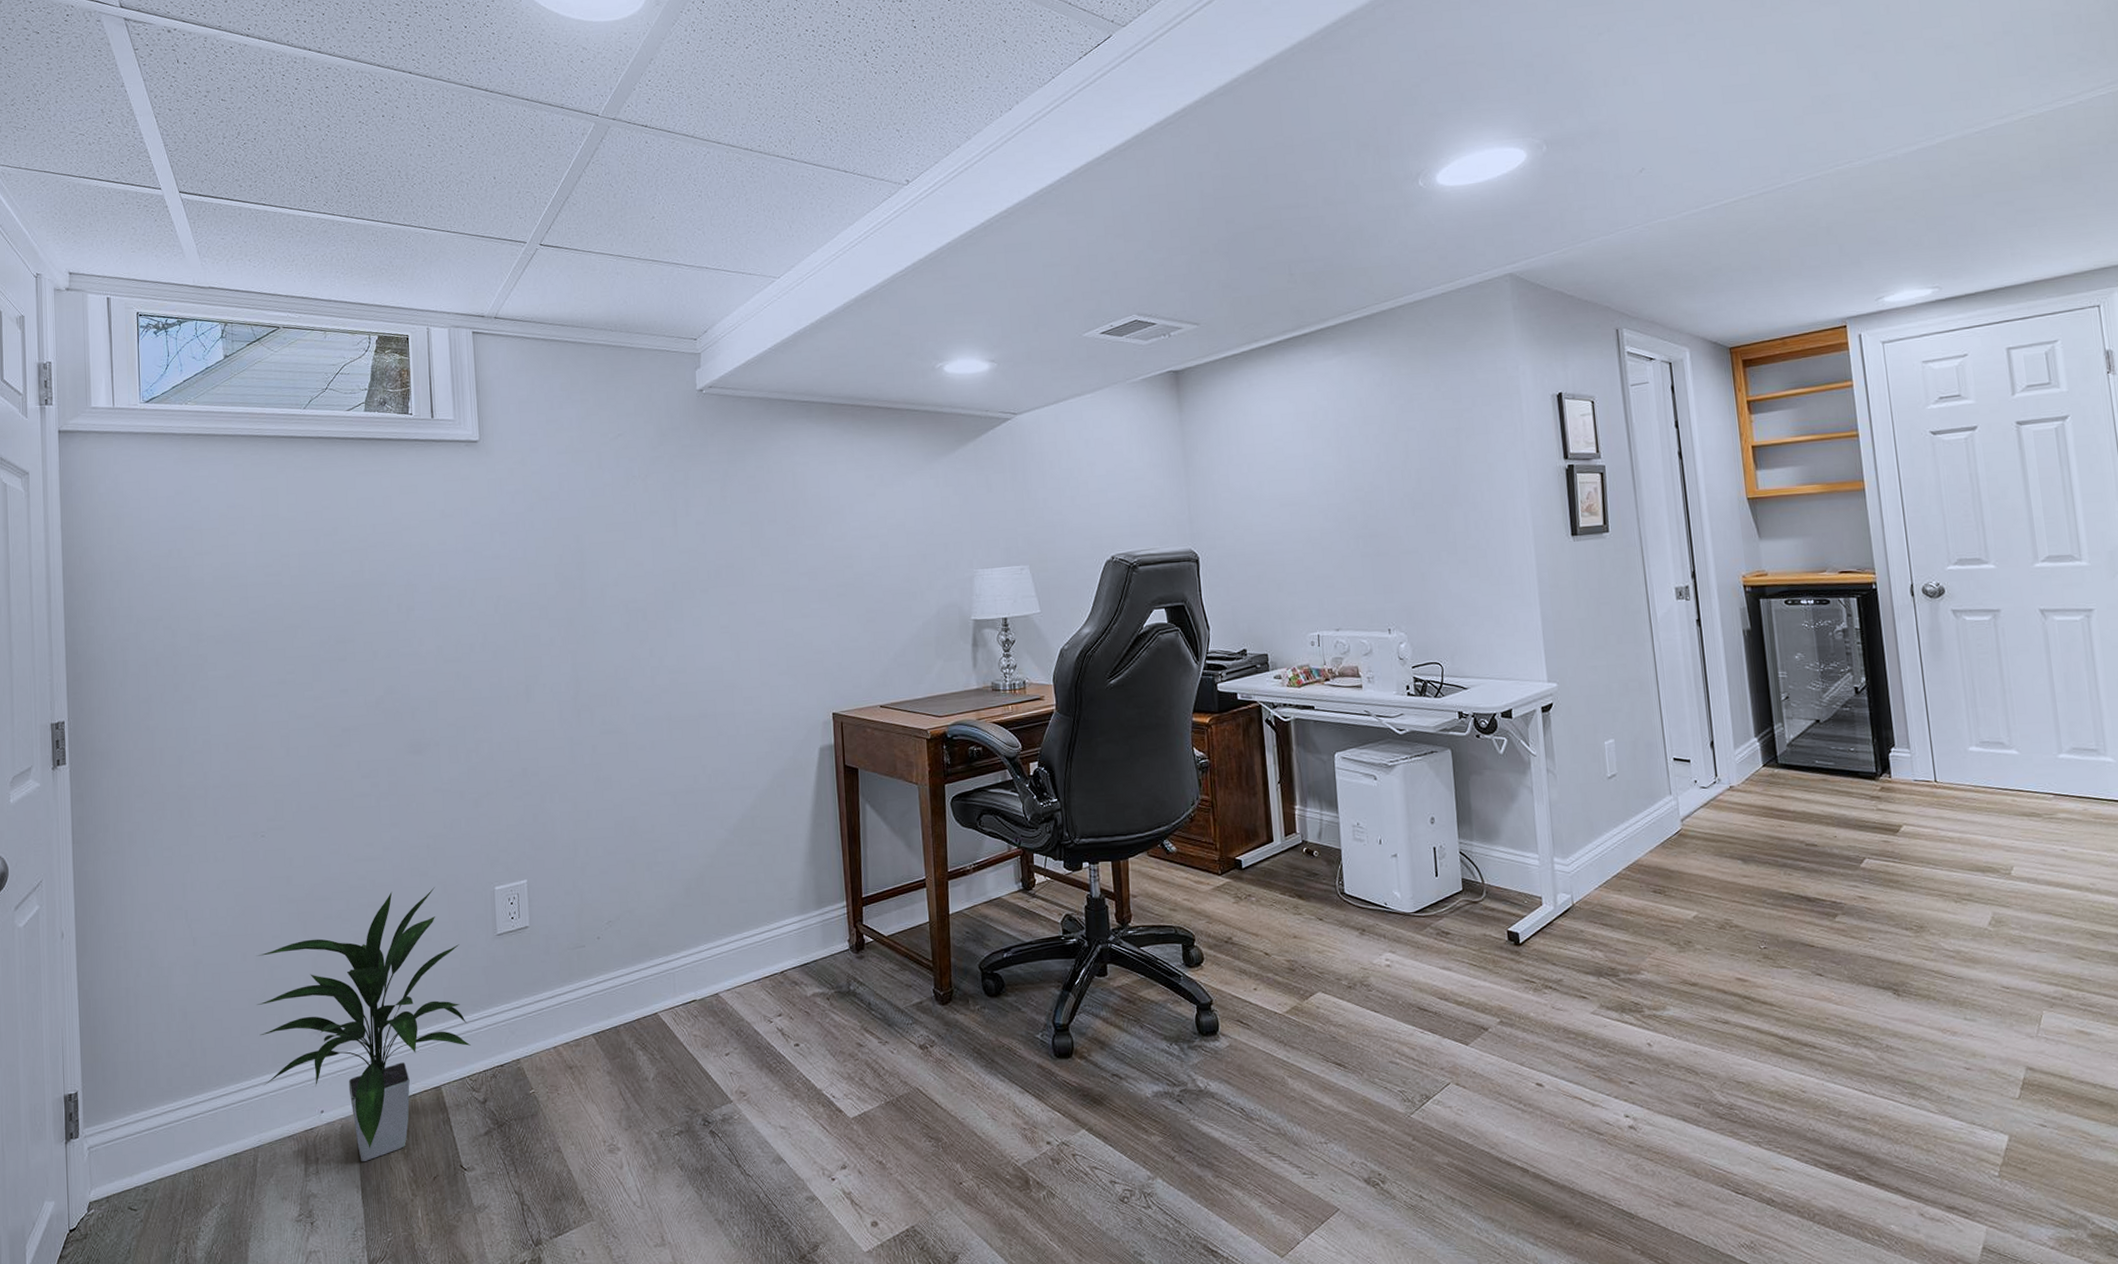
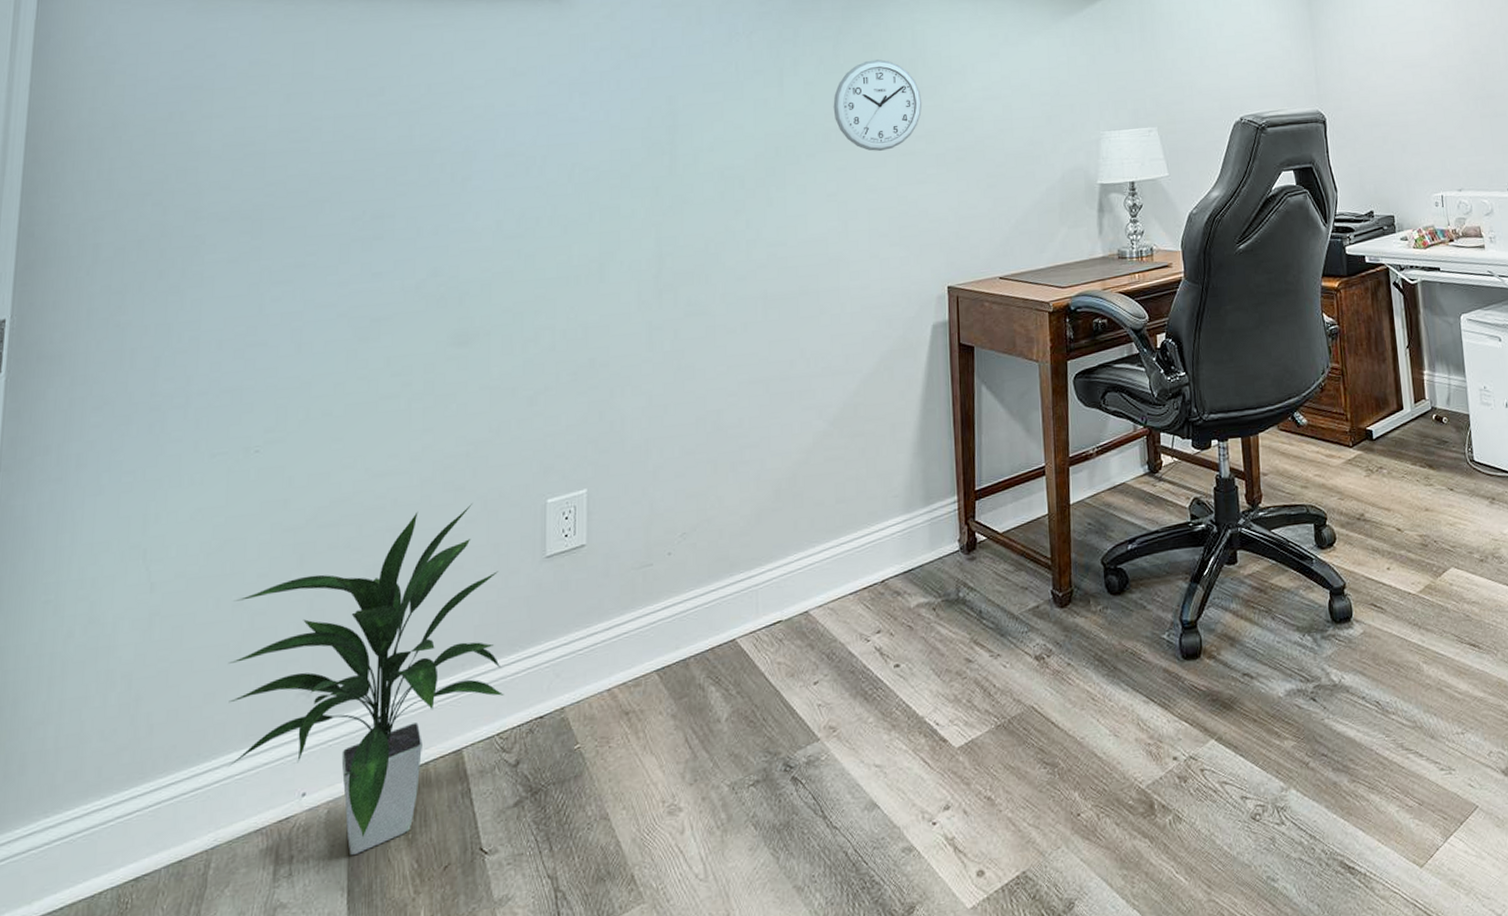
wall clock: none [722,500,804,587] -> present [833,59,922,151]

